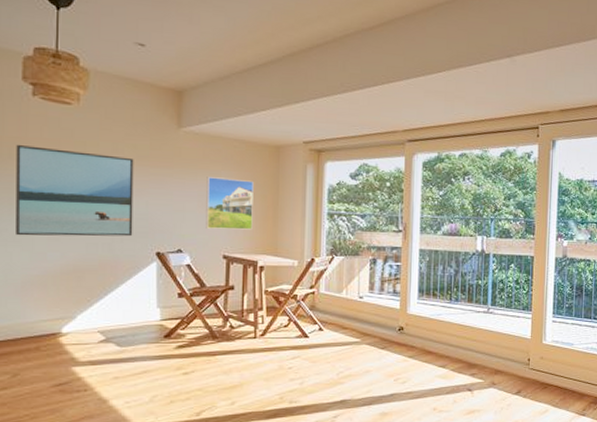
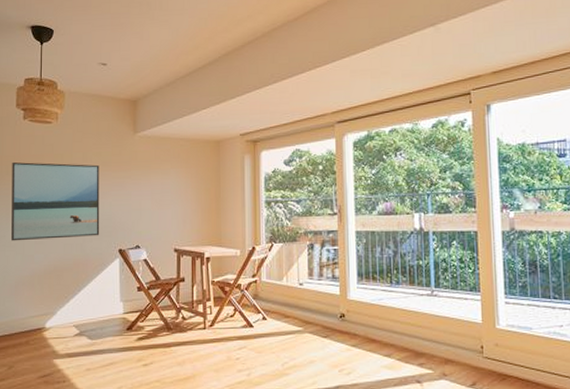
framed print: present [206,177,253,230] -> none [158,175,199,224]

